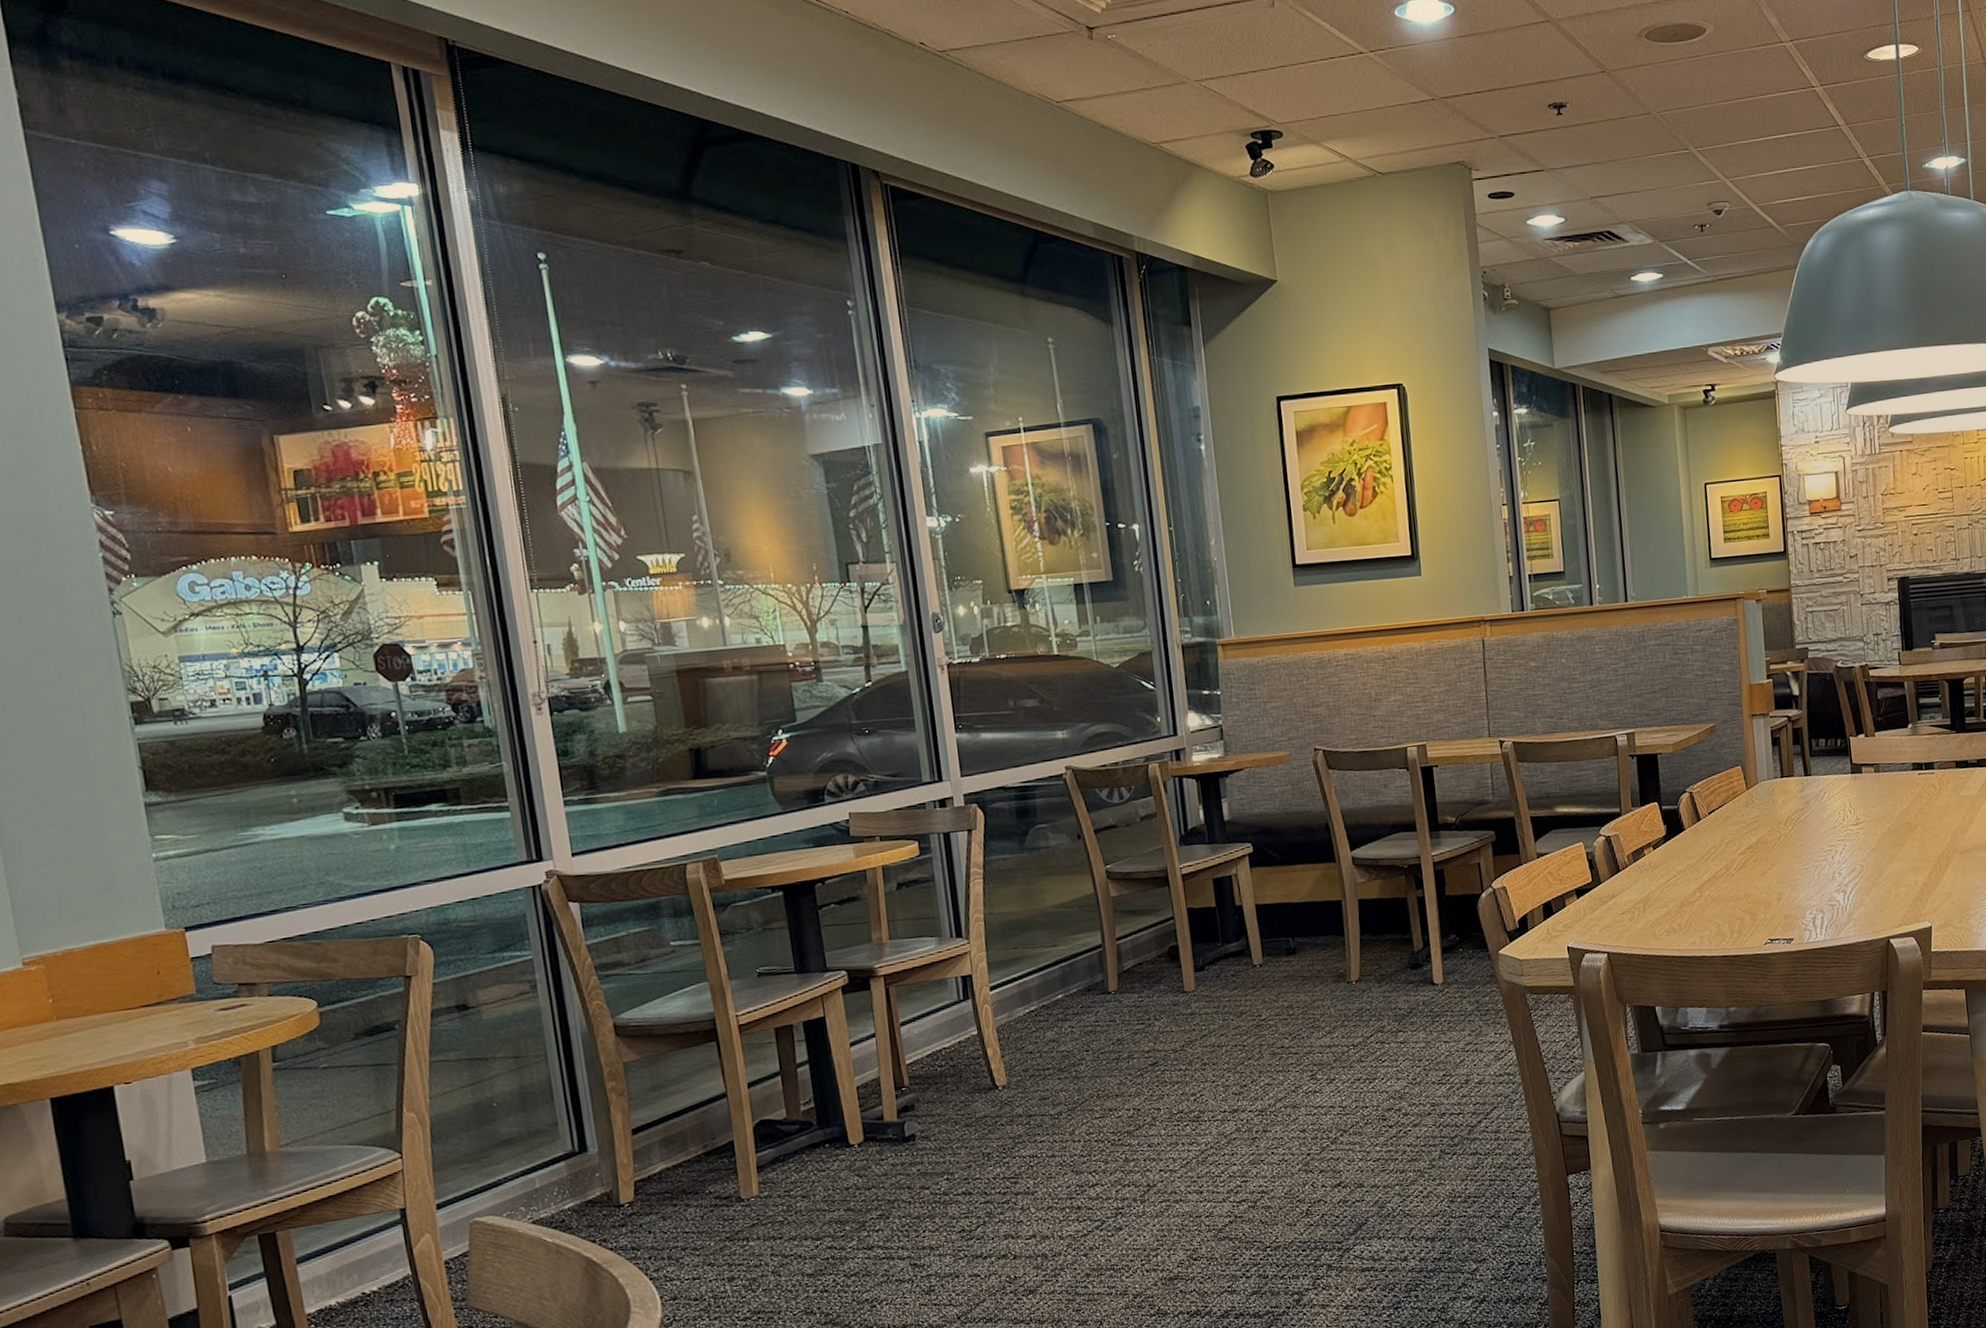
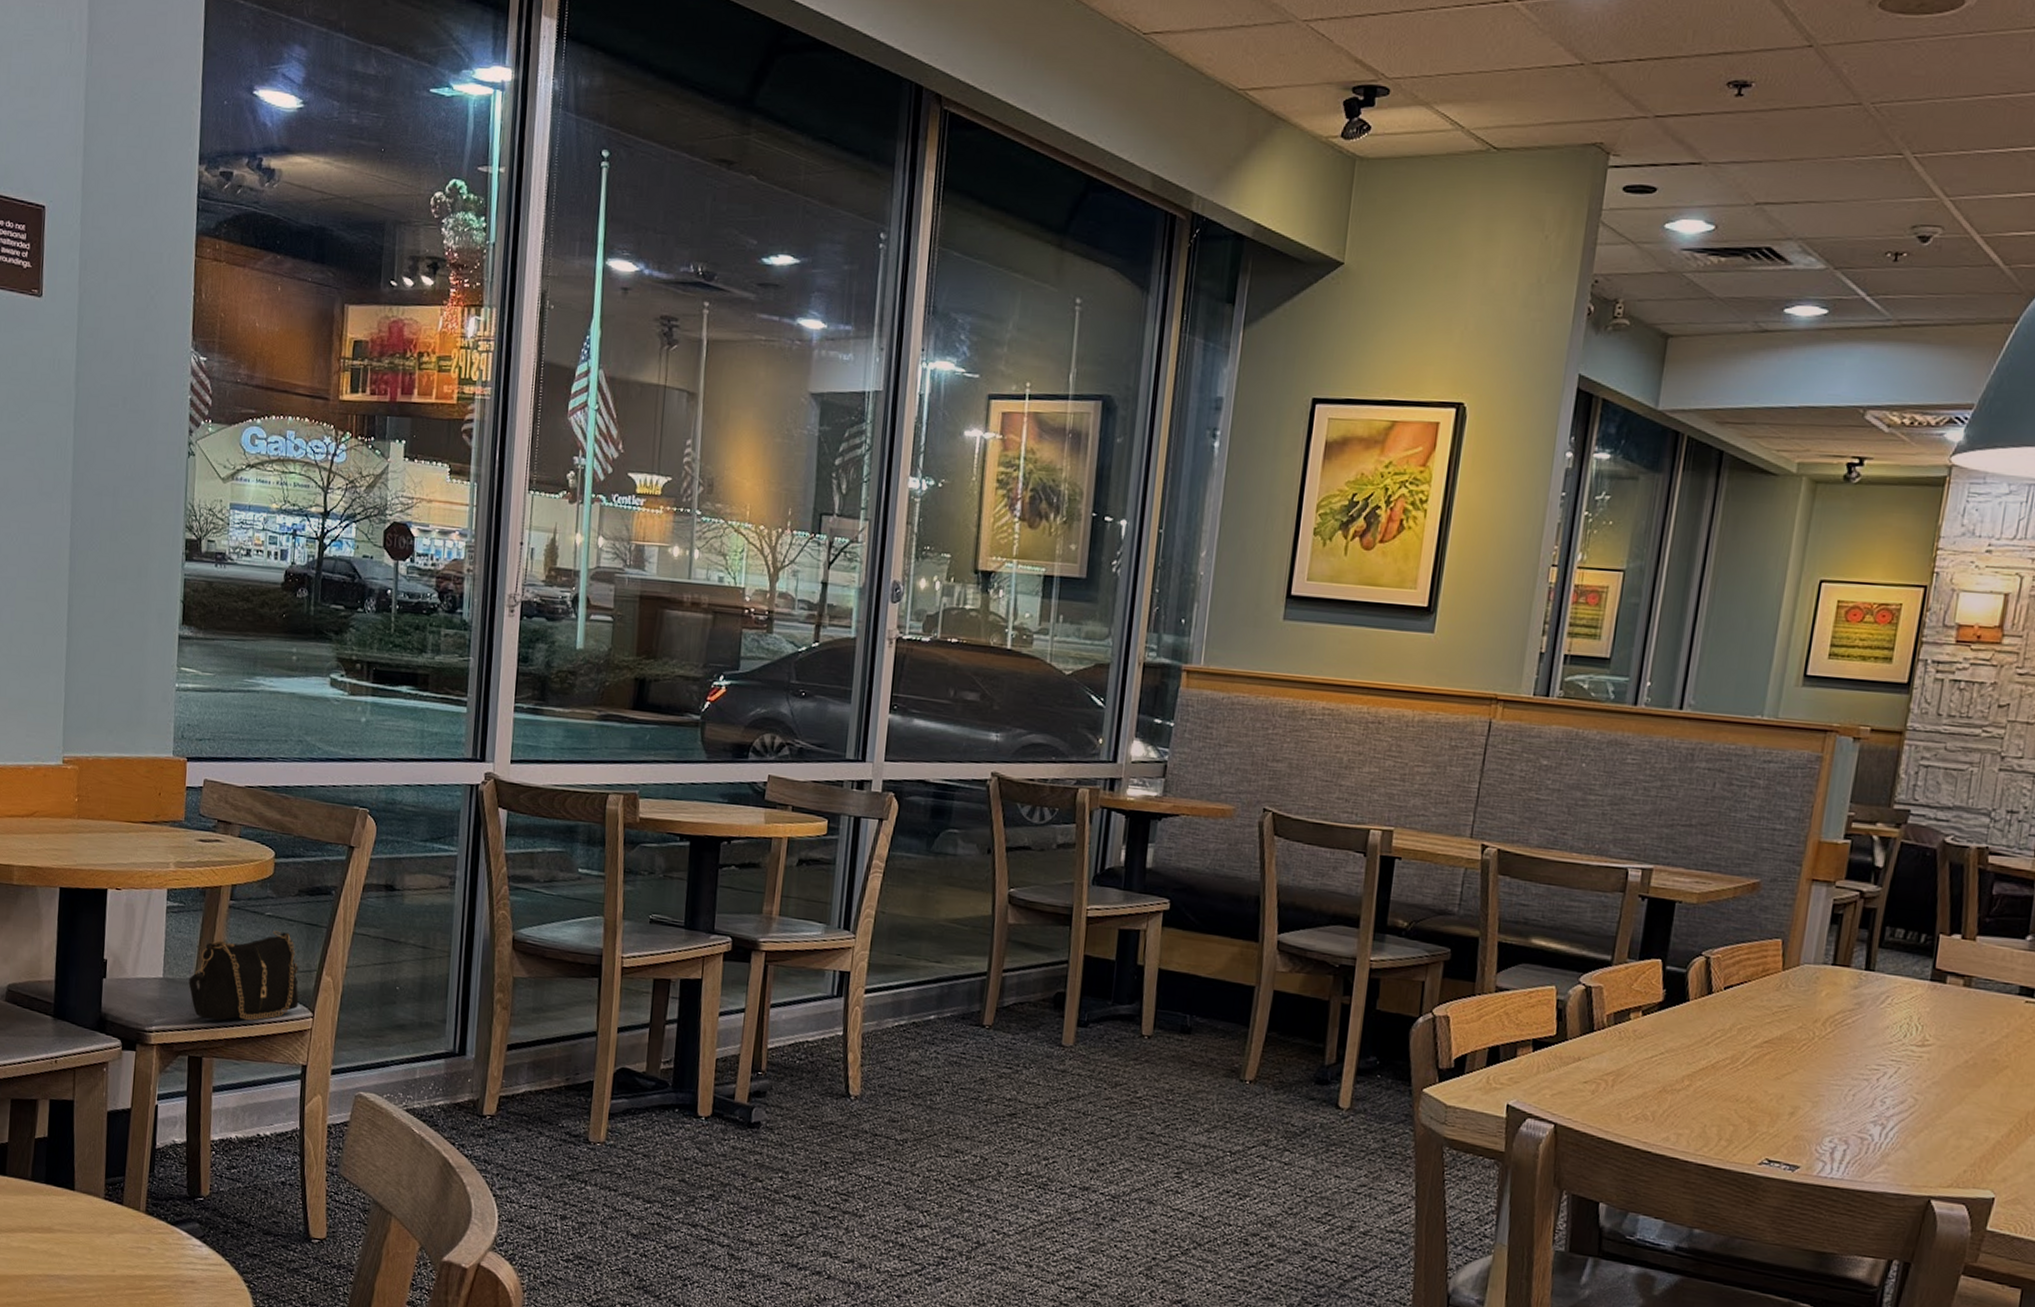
handbag: none [240,1079,381,1192] -> present [188,930,299,1021]

